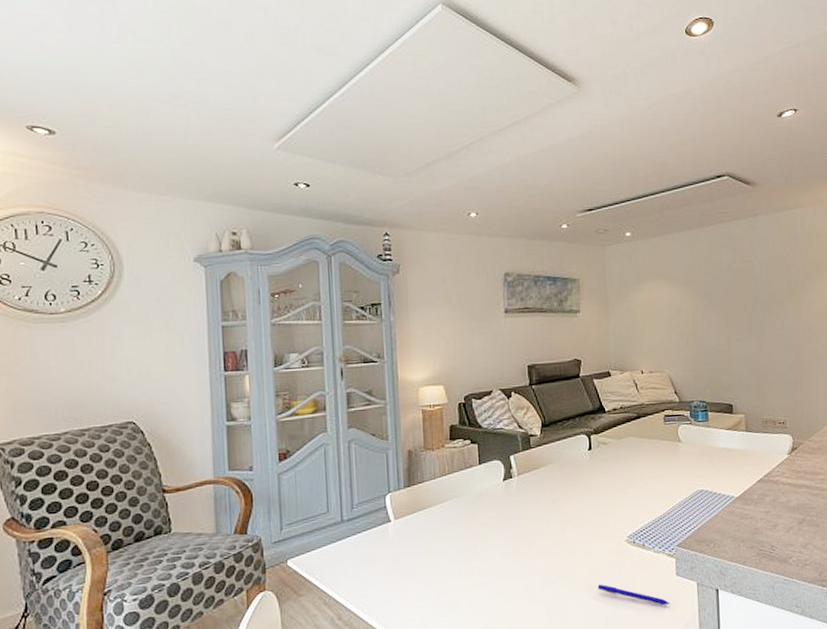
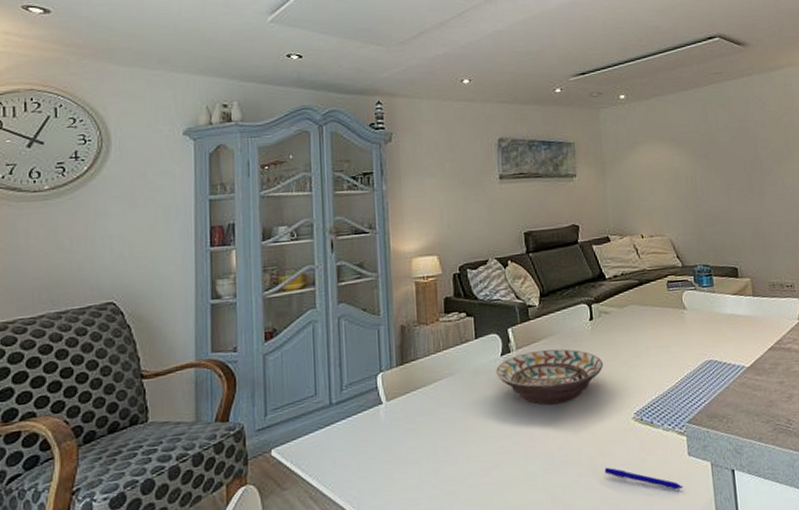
decorative bowl: none [498,476,600,527] -> present [496,349,603,405]

